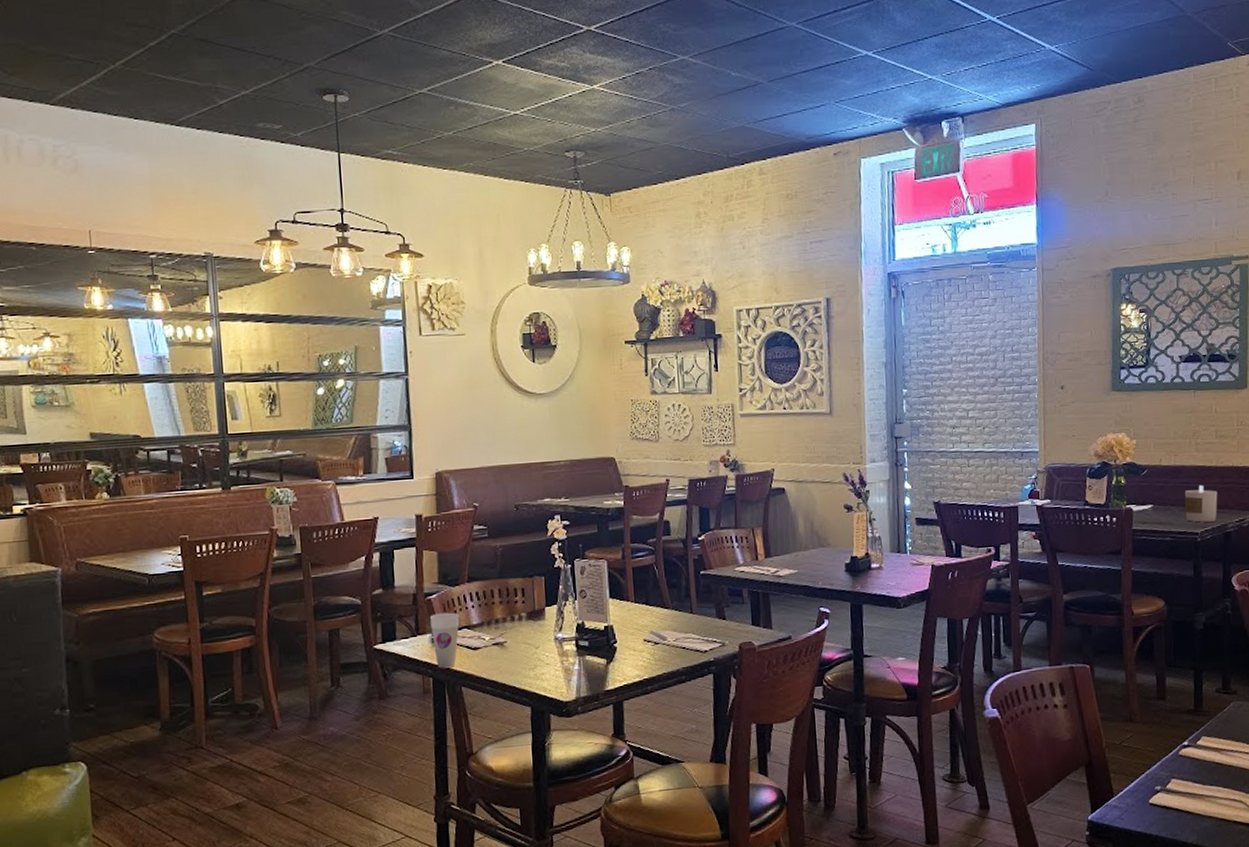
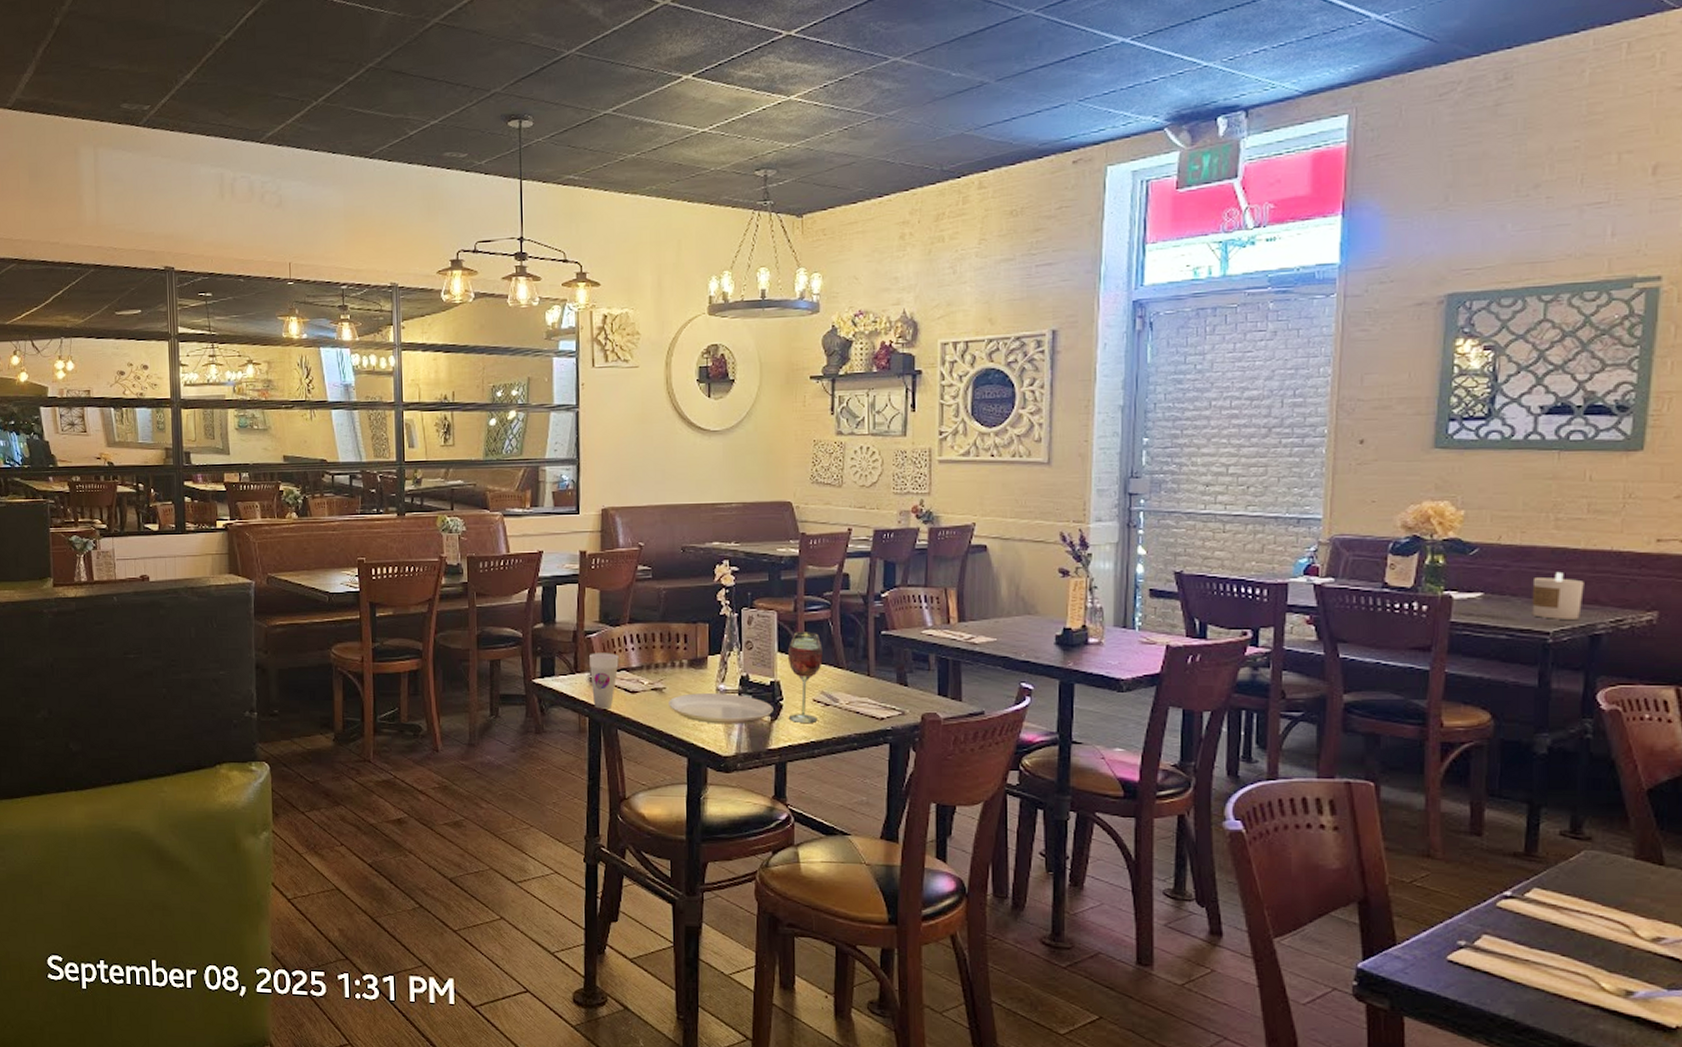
plate: none [510,641,609,672] -> present [669,693,773,725]
wineglass: none [618,577,651,663] -> present [787,632,823,723]

